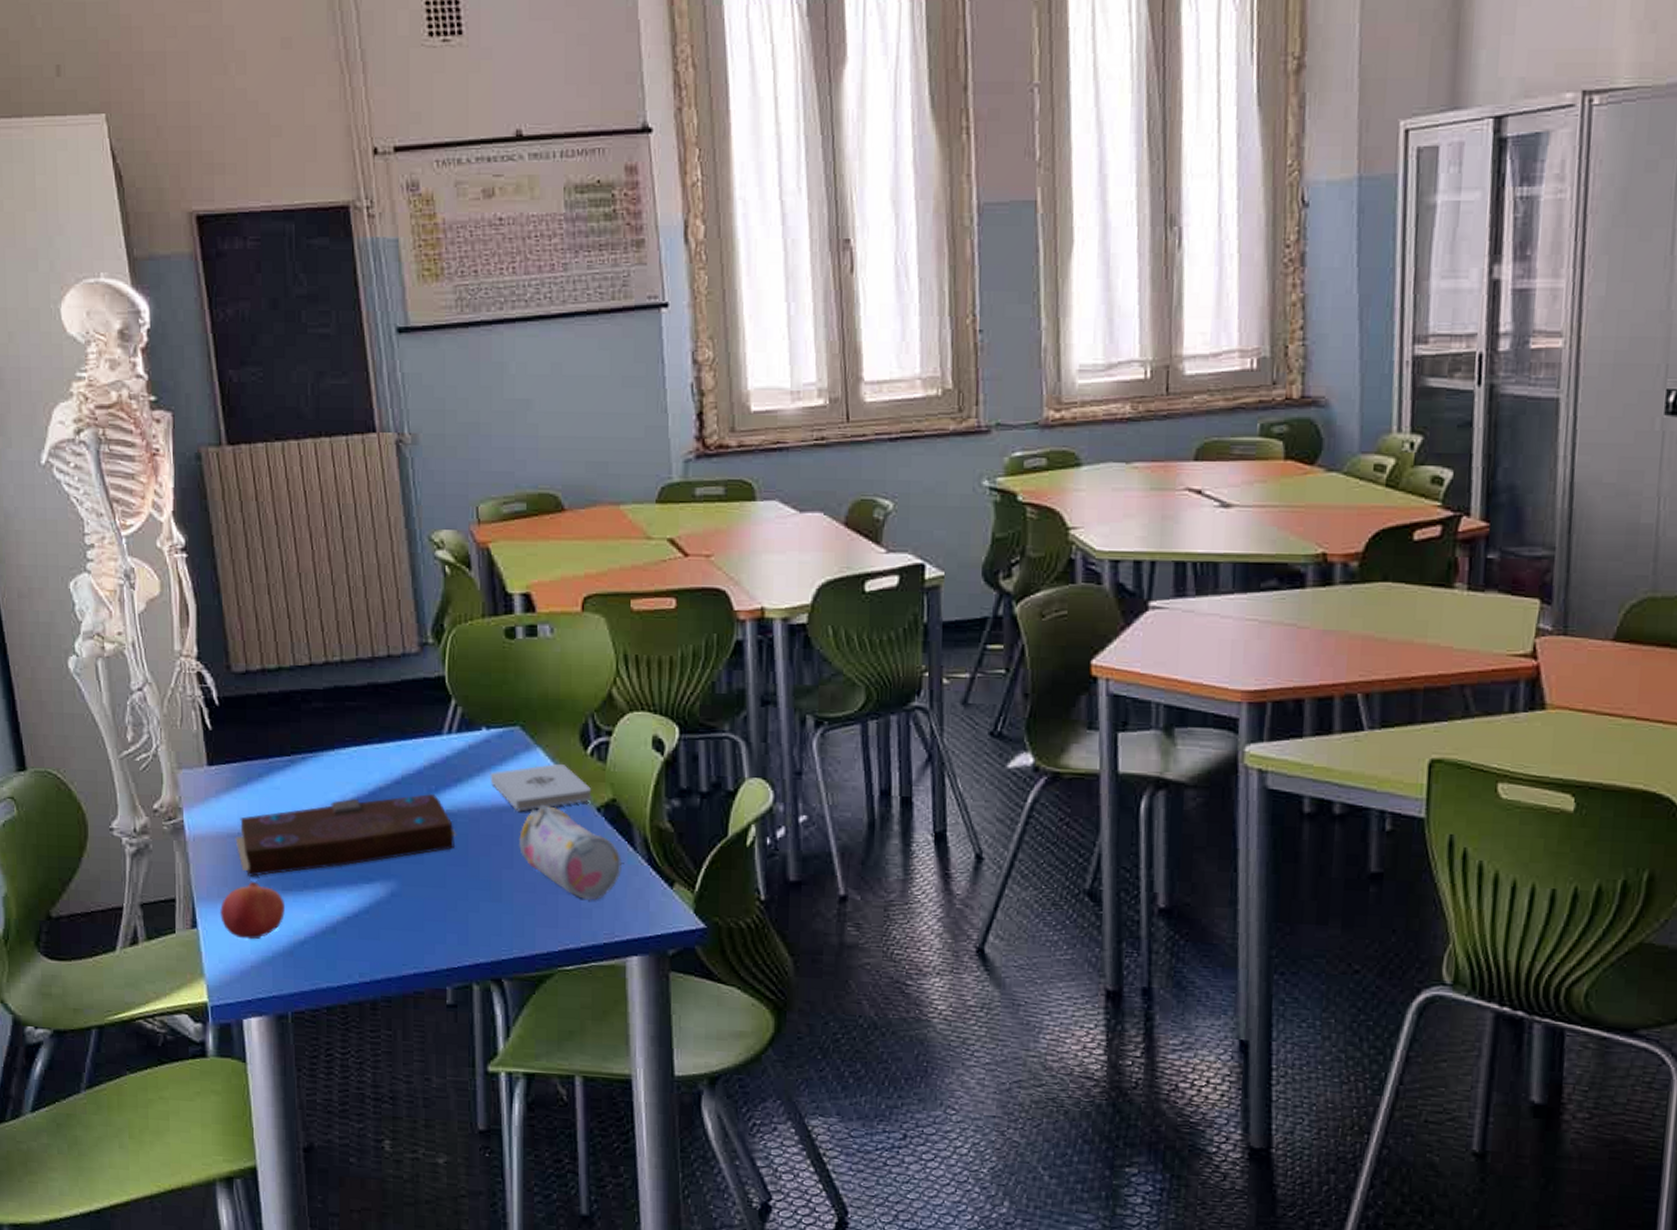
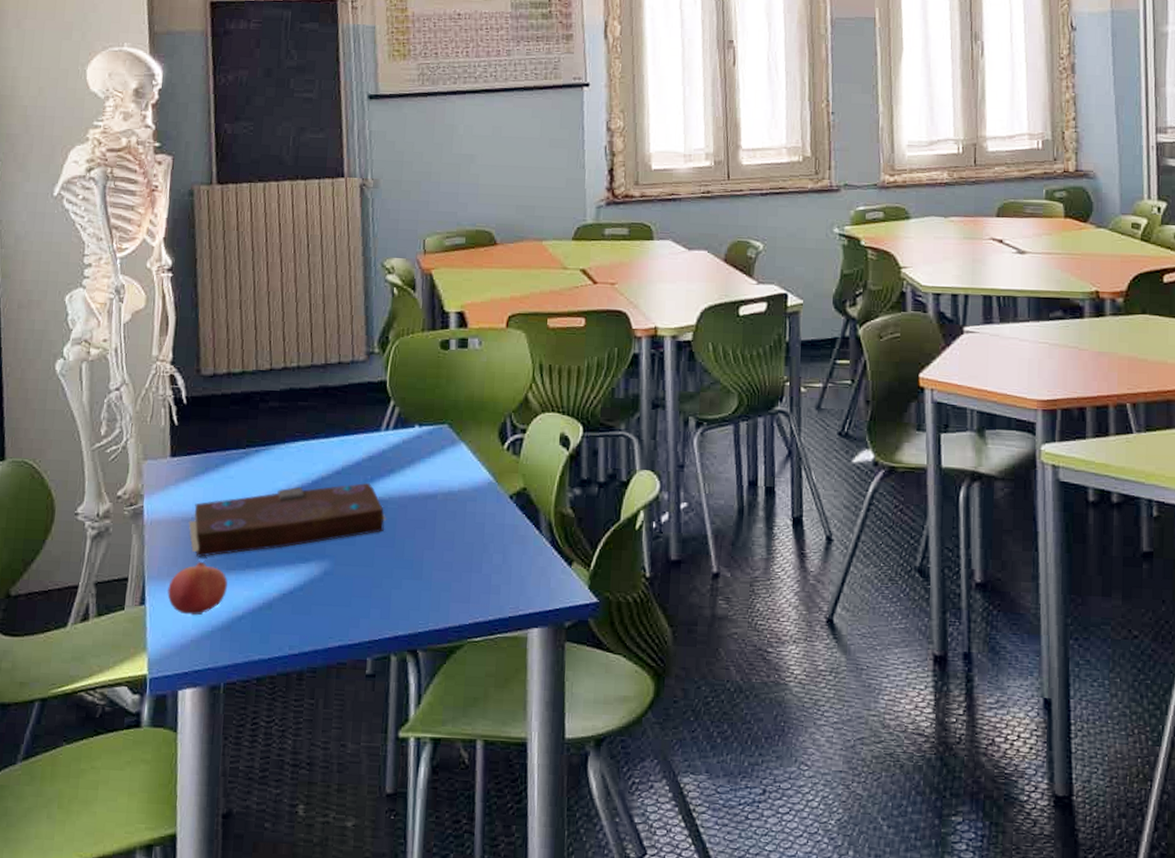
notepad: present [490,763,592,812] -> none [419,456,506,499]
pencil case: present [519,805,622,901] -> none [440,493,529,578]

